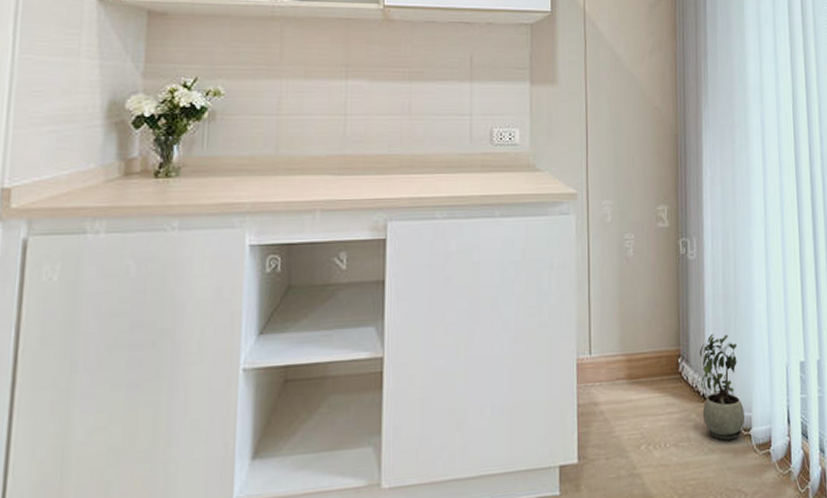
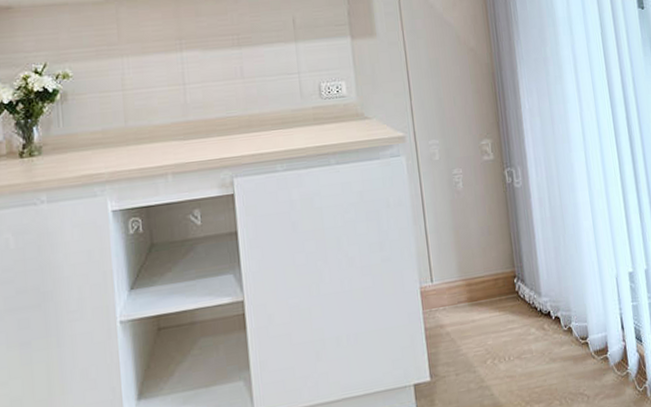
potted plant: present [699,333,744,440] -> none [533,253,581,350]

